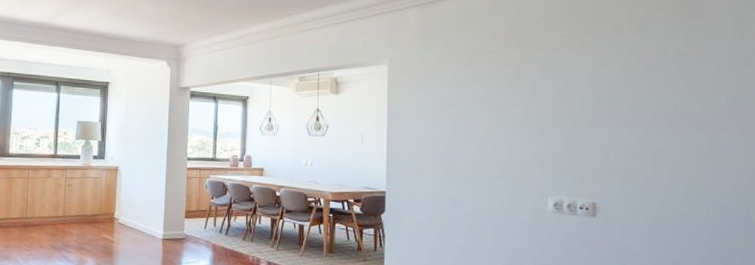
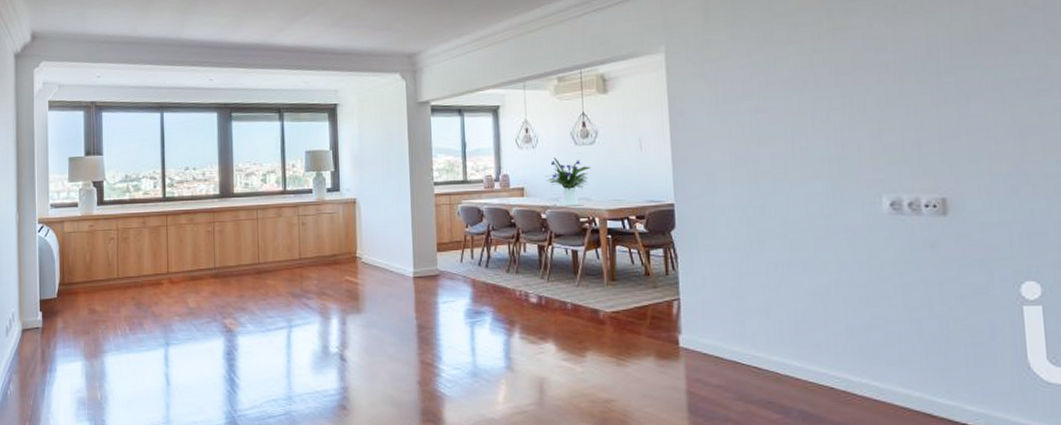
flower arrangement: none [282,145,321,187] -> present [545,158,591,205]

